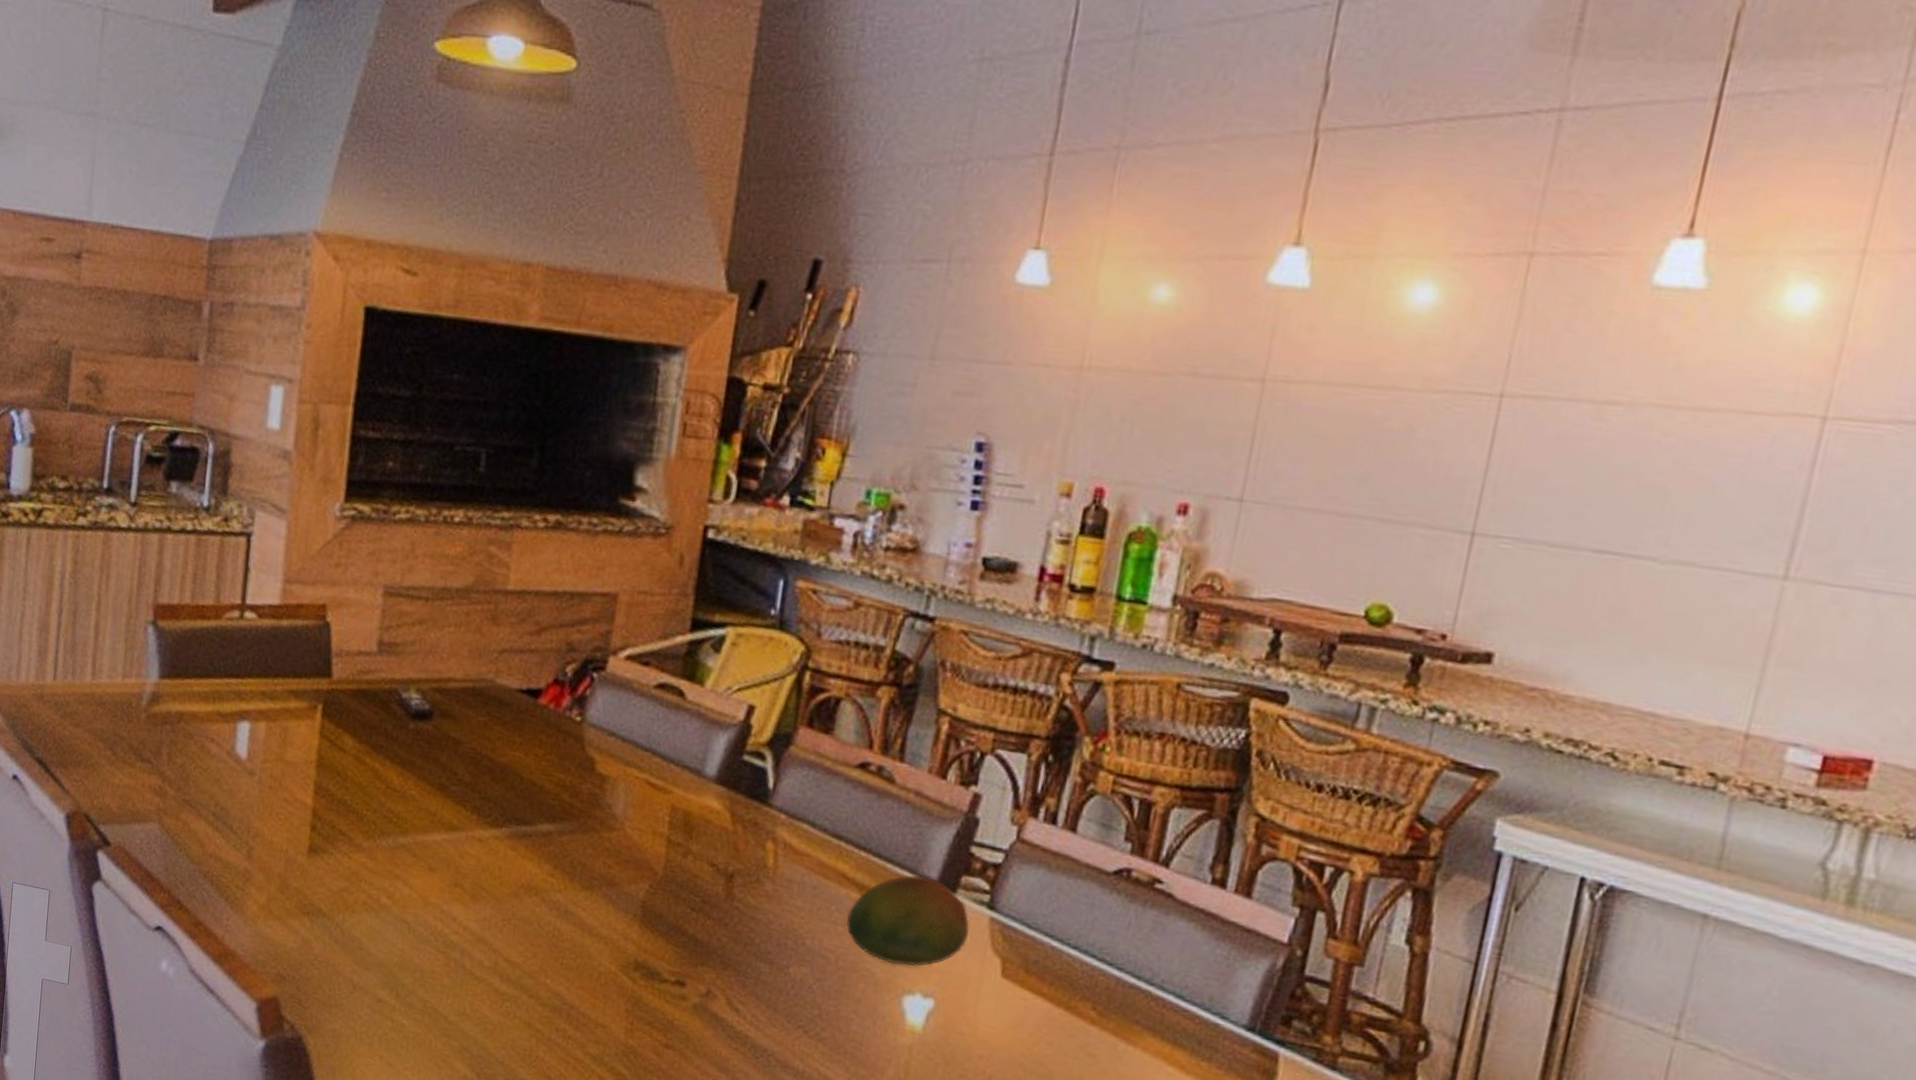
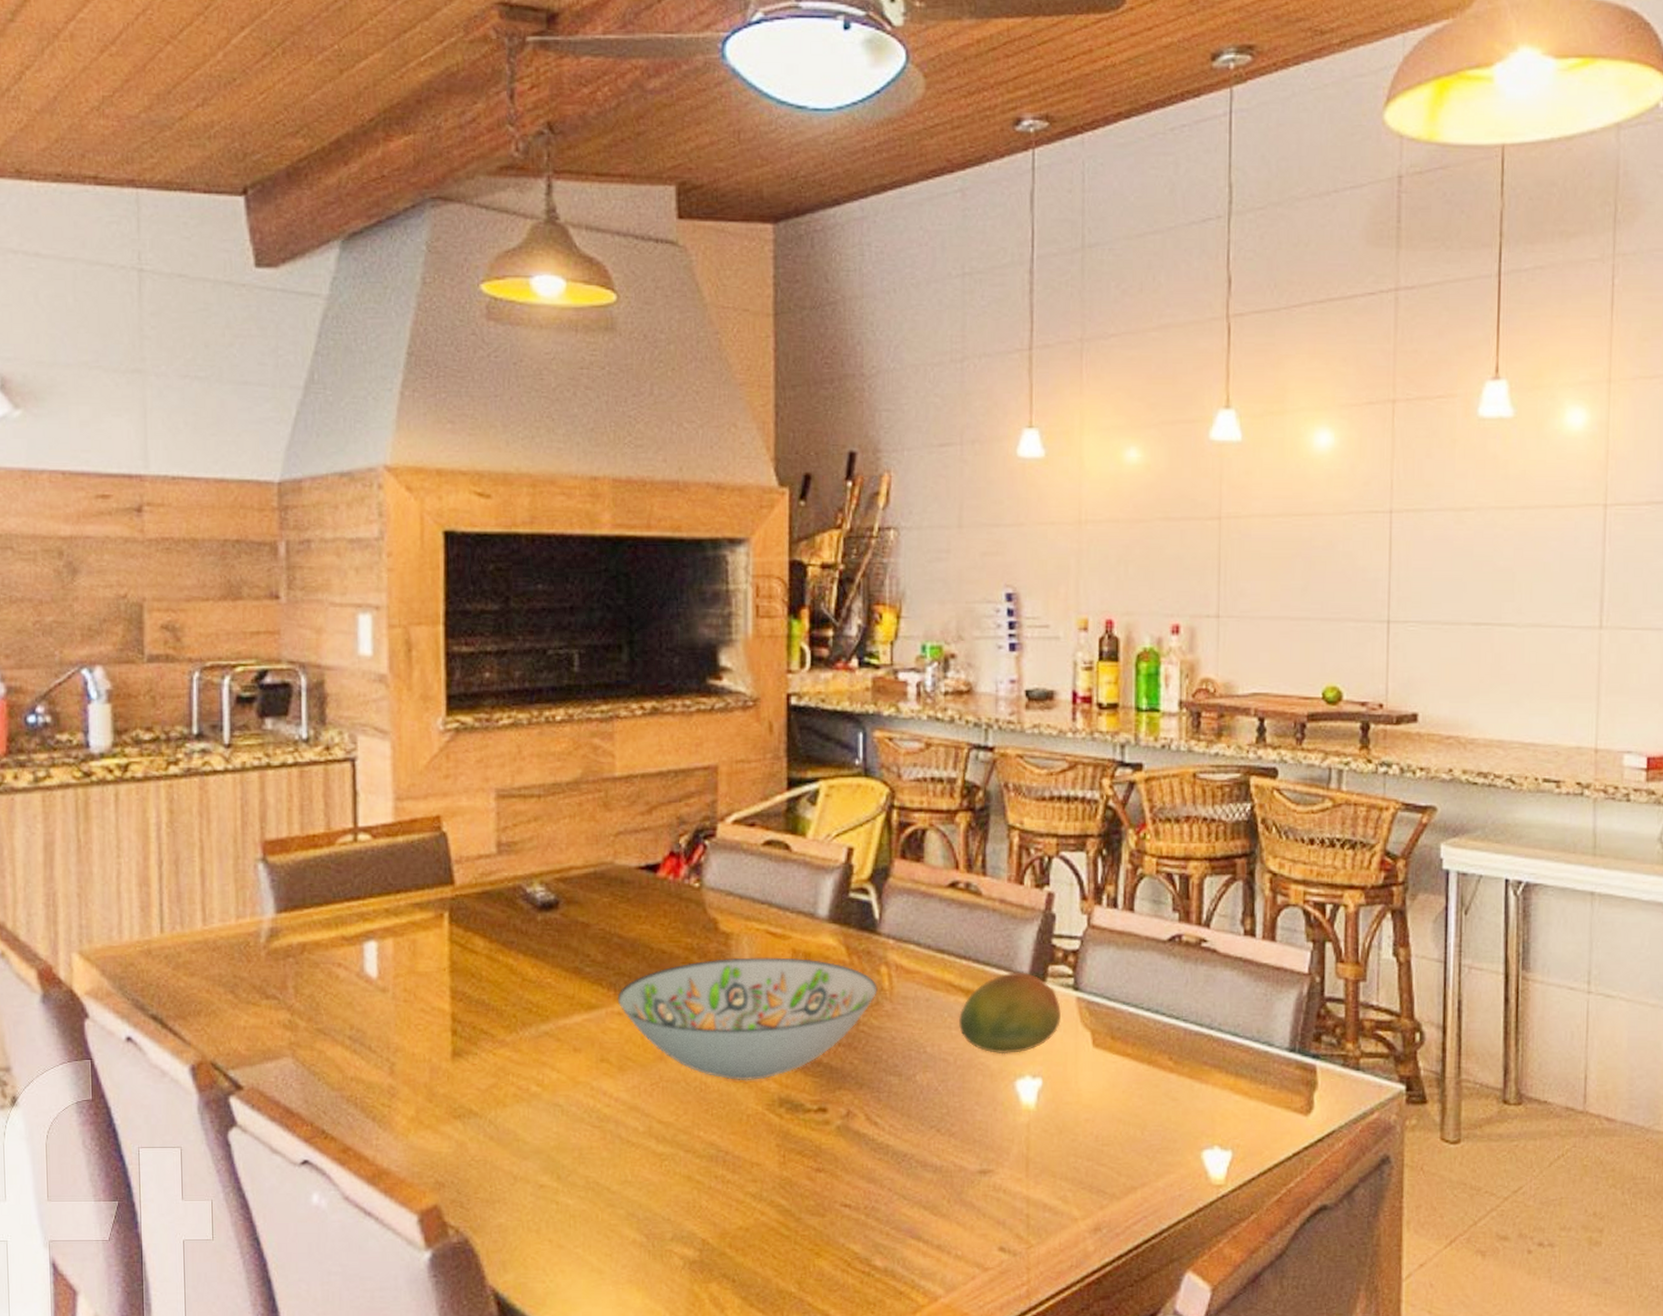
decorative bowl: none [479,800,760,938] -> present [617,957,878,1081]

